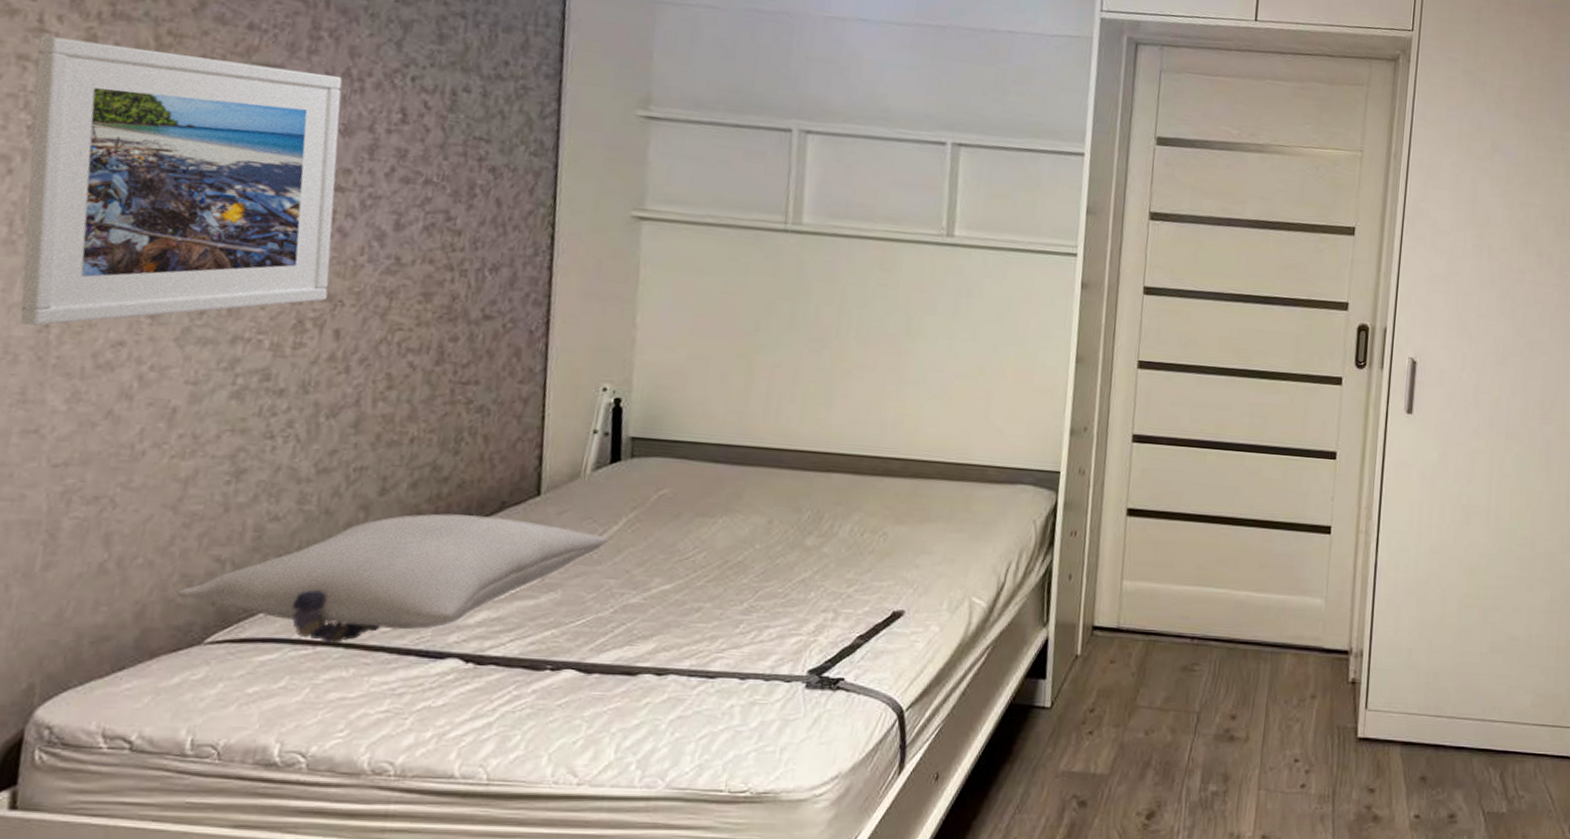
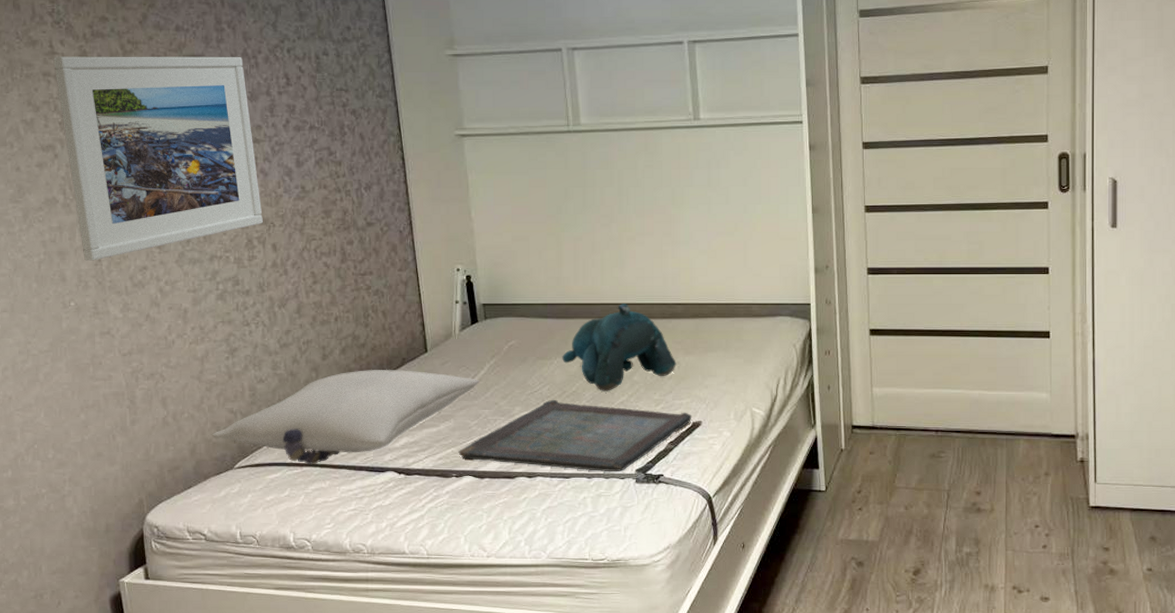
serving tray: none [560,571,894,673] -> present [458,400,692,472]
teddy bear: none [730,452,883,565] -> present [562,304,676,391]

